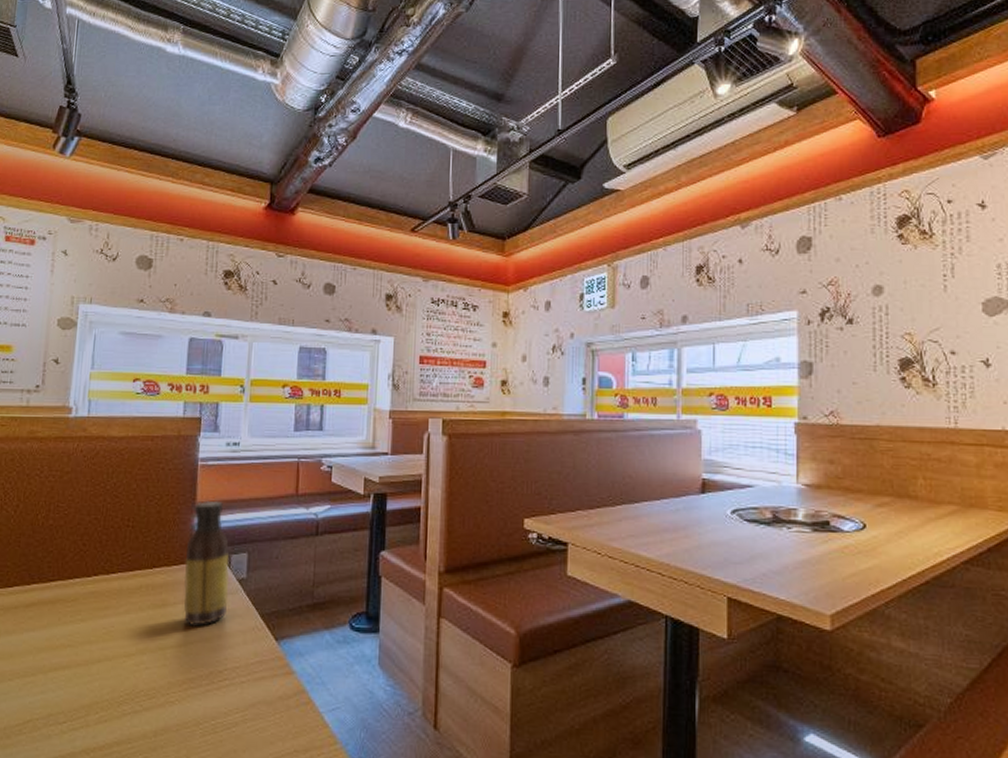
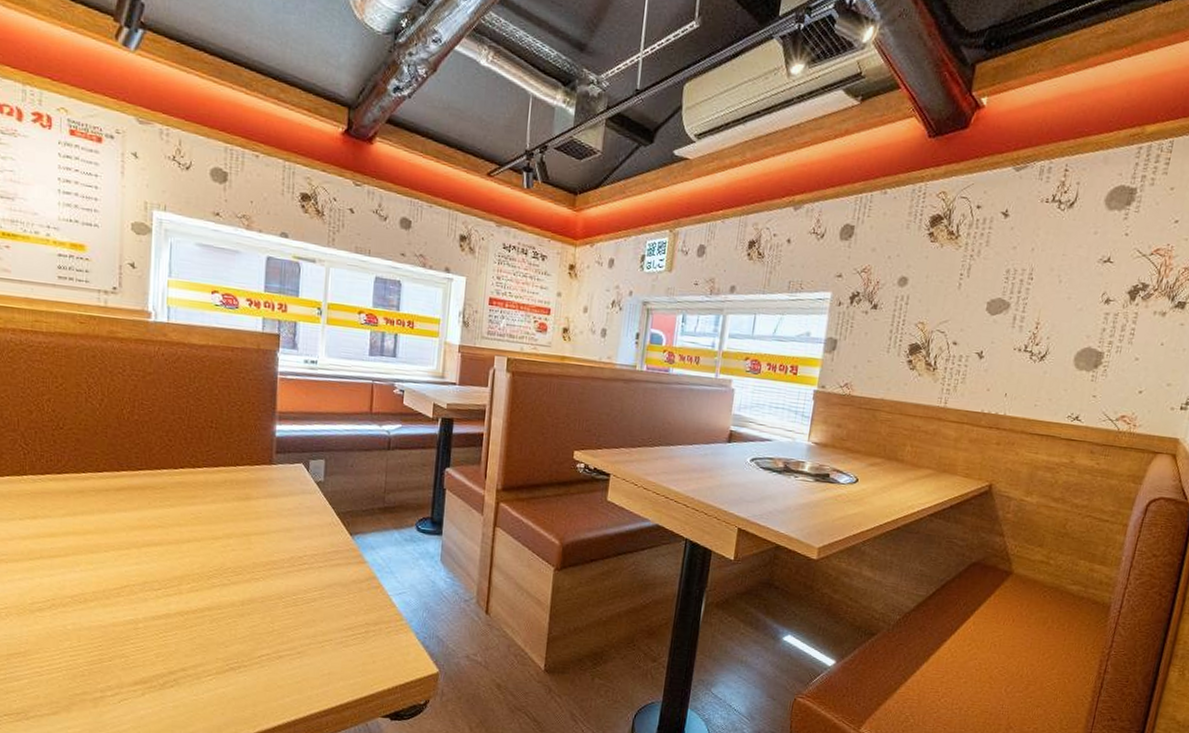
sauce bottle: present [183,501,229,627] -> none [265,411,308,519]

